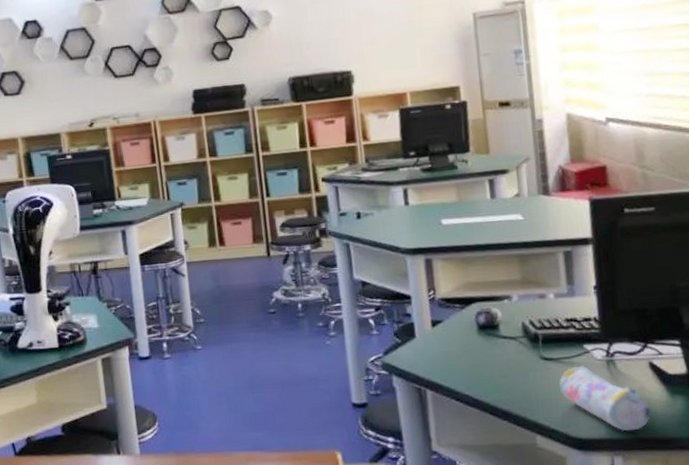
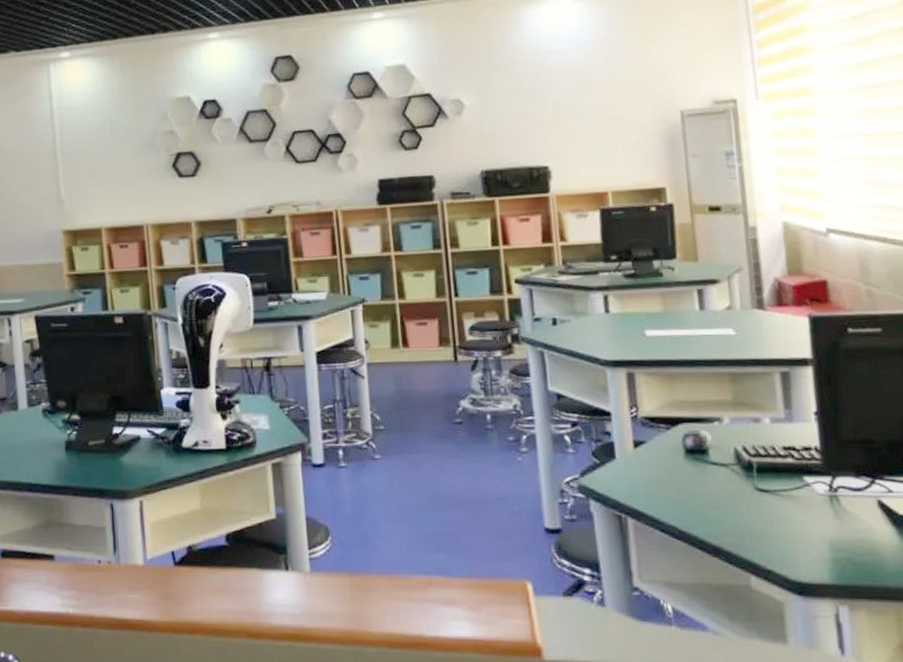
pencil case: present [559,365,651,432] -> none [776,500,880,577]

